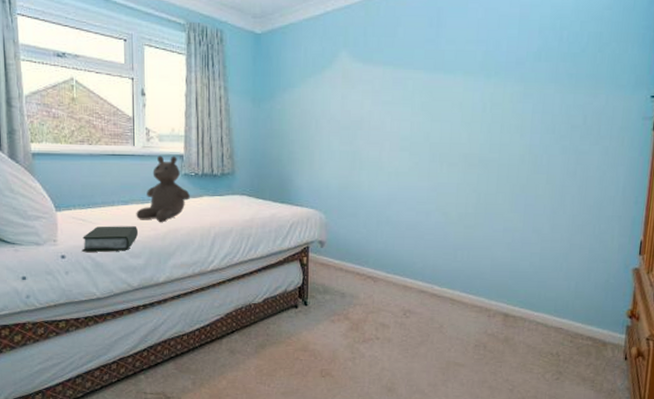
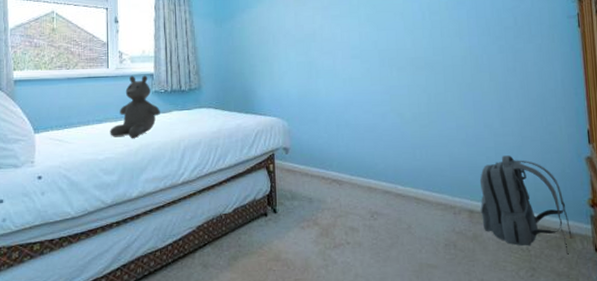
book: present [82,226,139,252] -> none [58,143,112,171]
backpack: none [515,262,604,361] -> present [479,155,572,255]

